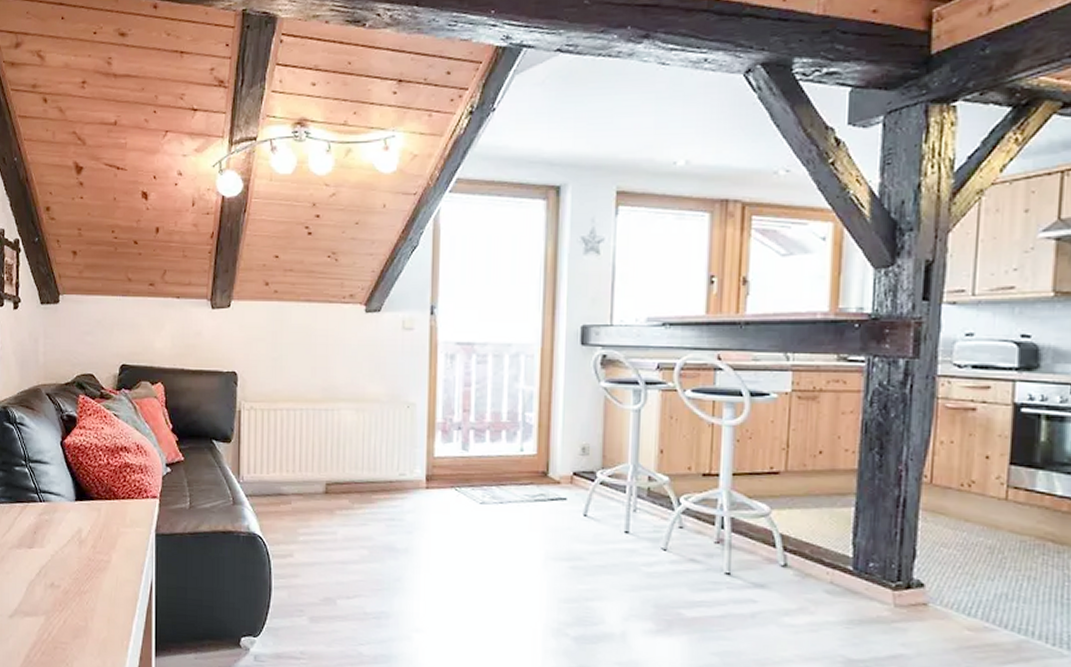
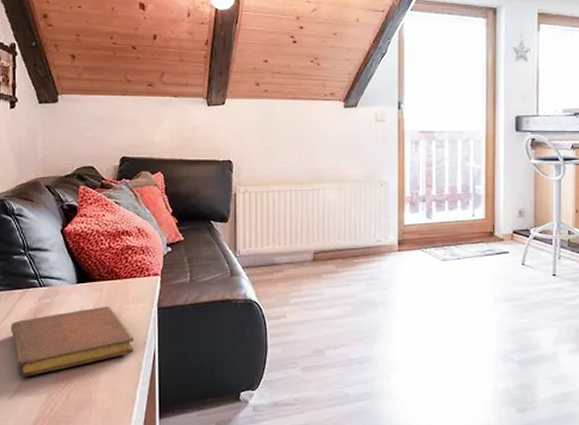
notebook: none [12,528,132,597] -> present [11,307,135,378]

